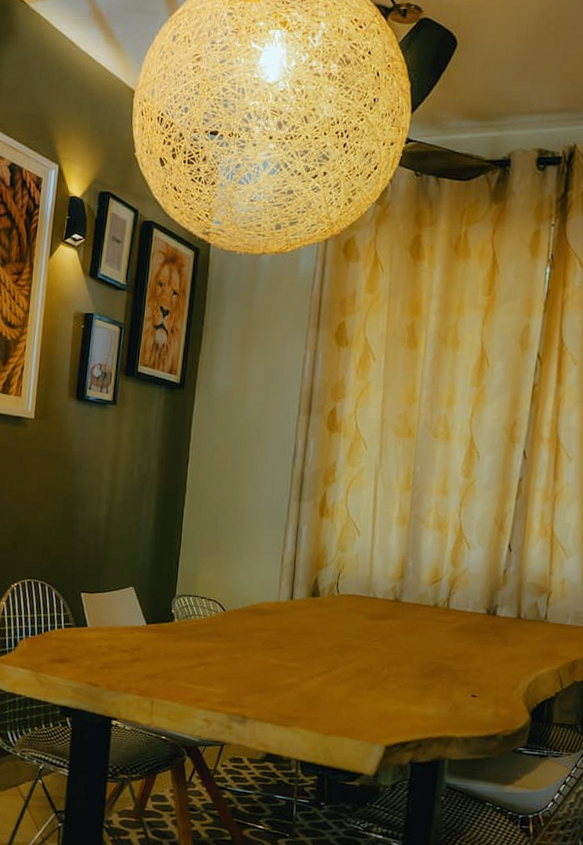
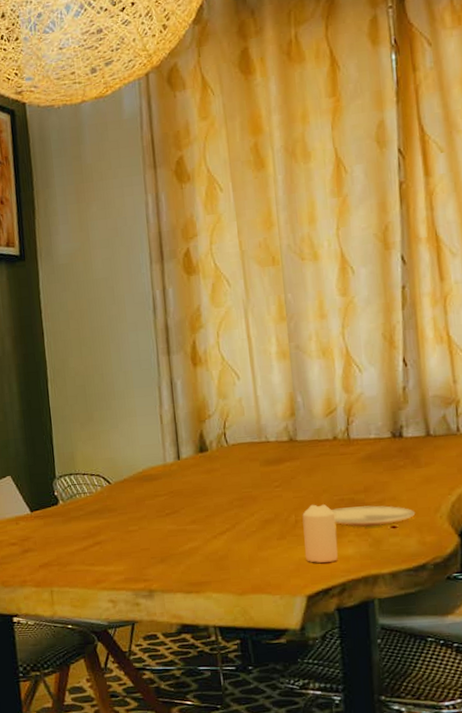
candle: none [390,662,424,719] -> present [302,504,338,563]
plate: none [421,670,496,693] -> present [331,505,416,527]

